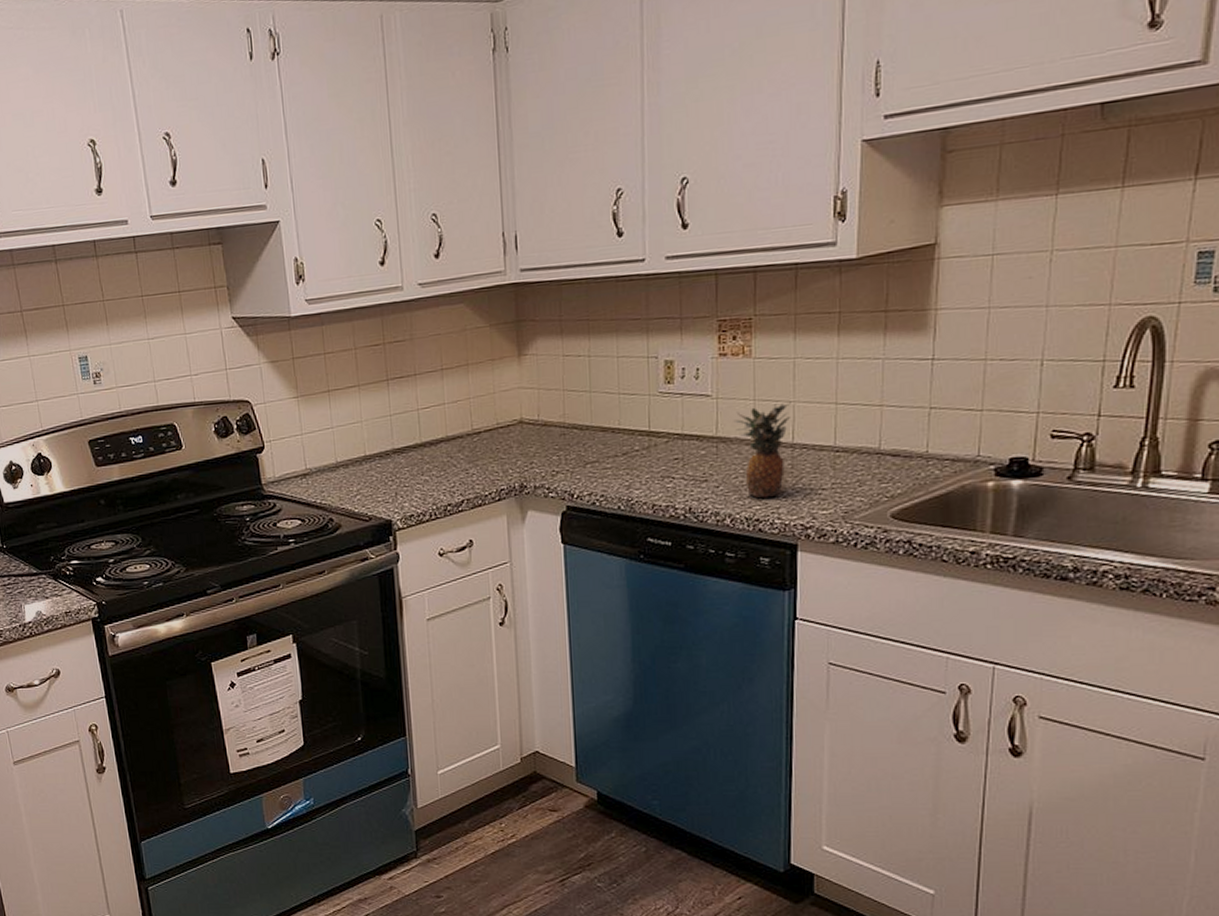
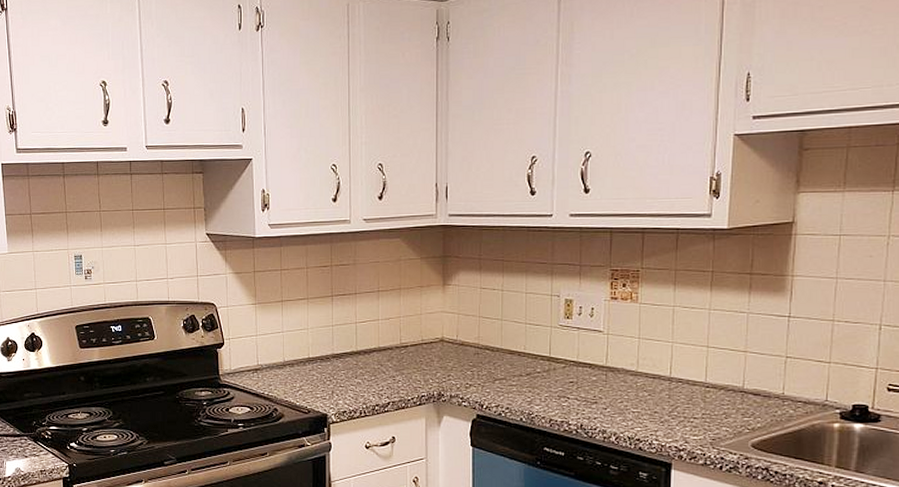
fruit: present [733,401,791,499] -> none [621,341,670,422]

